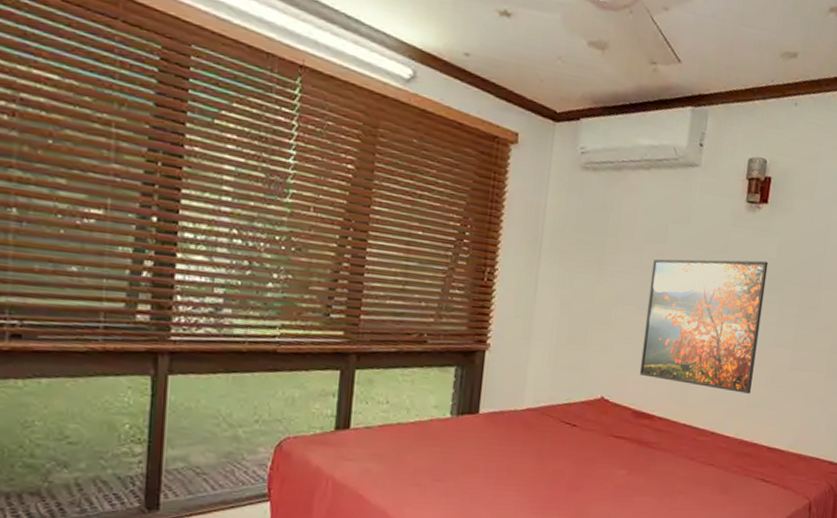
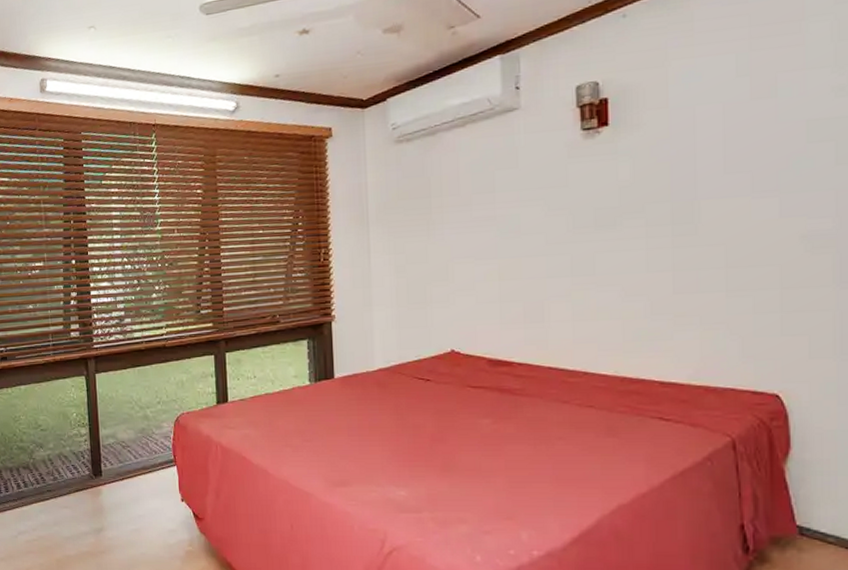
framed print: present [639,259,769,394] -> none [484,184,625,328]

